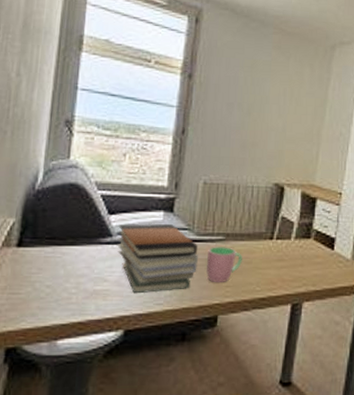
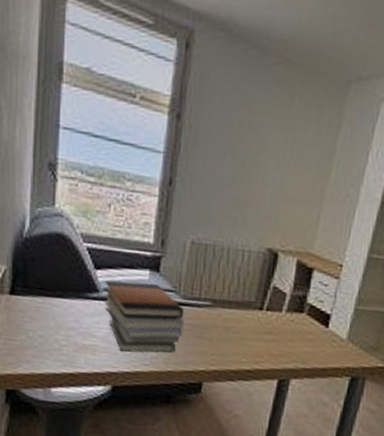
cup: present [205,247,242,282] -> none [191,312,229,350]

